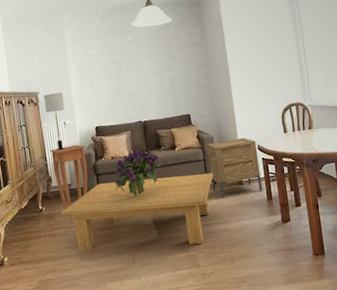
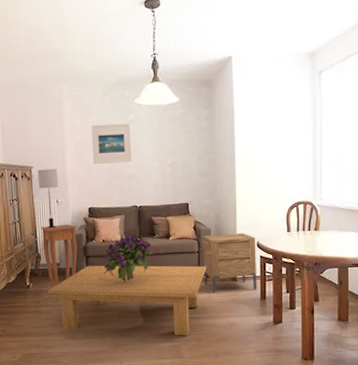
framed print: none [92,44,134,85] -> present [91,123,132,164]

